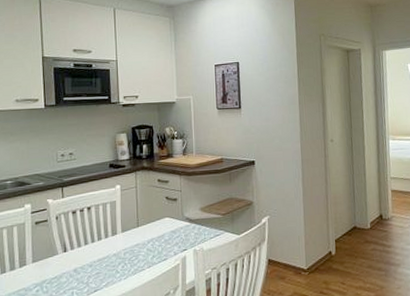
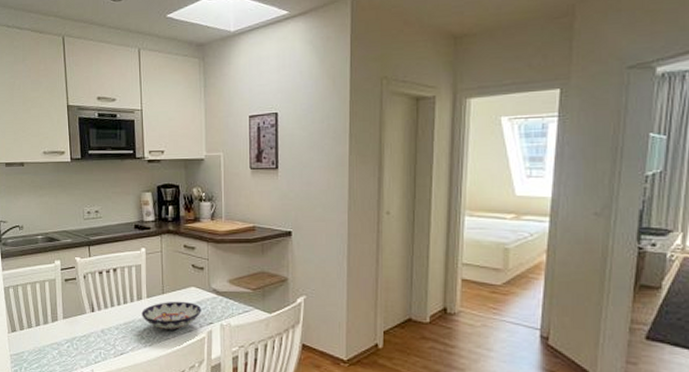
bowl: none [116,232,176,263] -> present [141,301,201,332]

